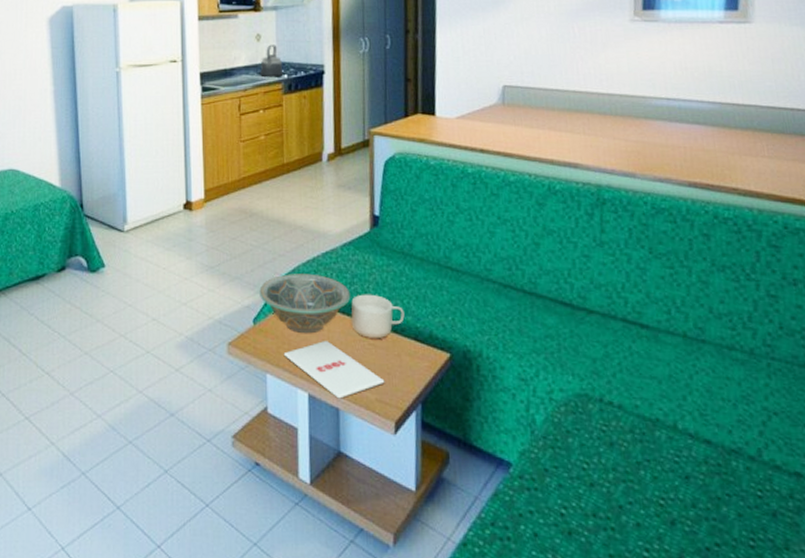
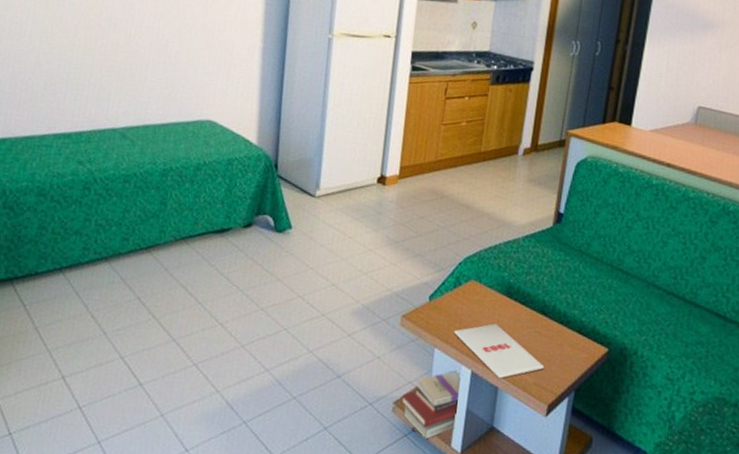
books: none [240,395,301,472] -> present [401,370,461,439]
decorative bowl: present [259,273,351,334] -> none [439,257,526,316]
kettle: present [260,44,284,77] -> none [471,34,494,67]
cup: present [350,294,405,339] -> none [521,284,573,328]

